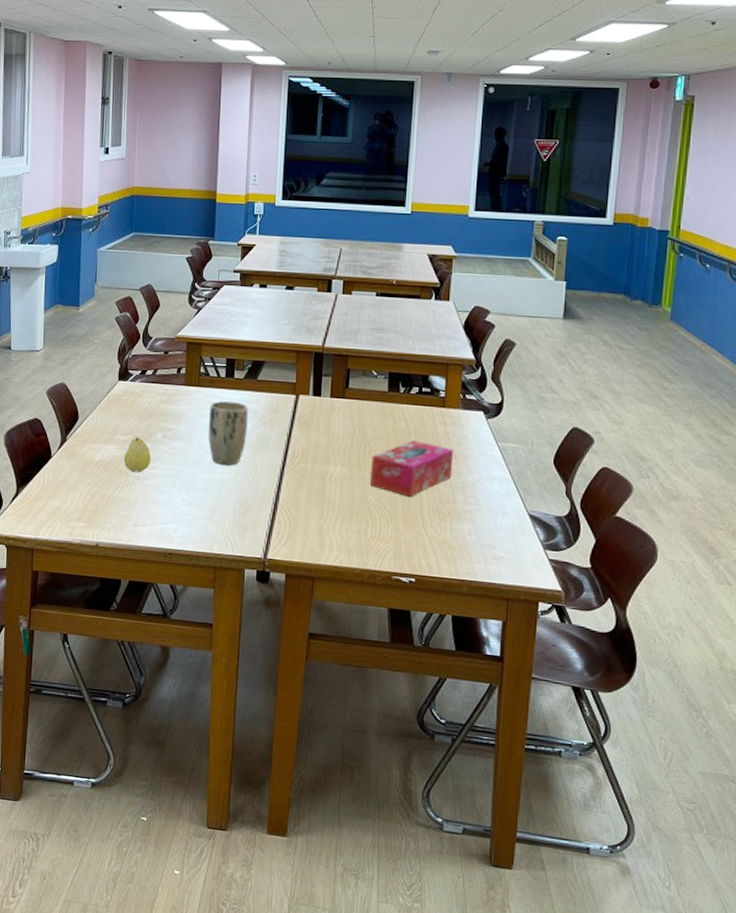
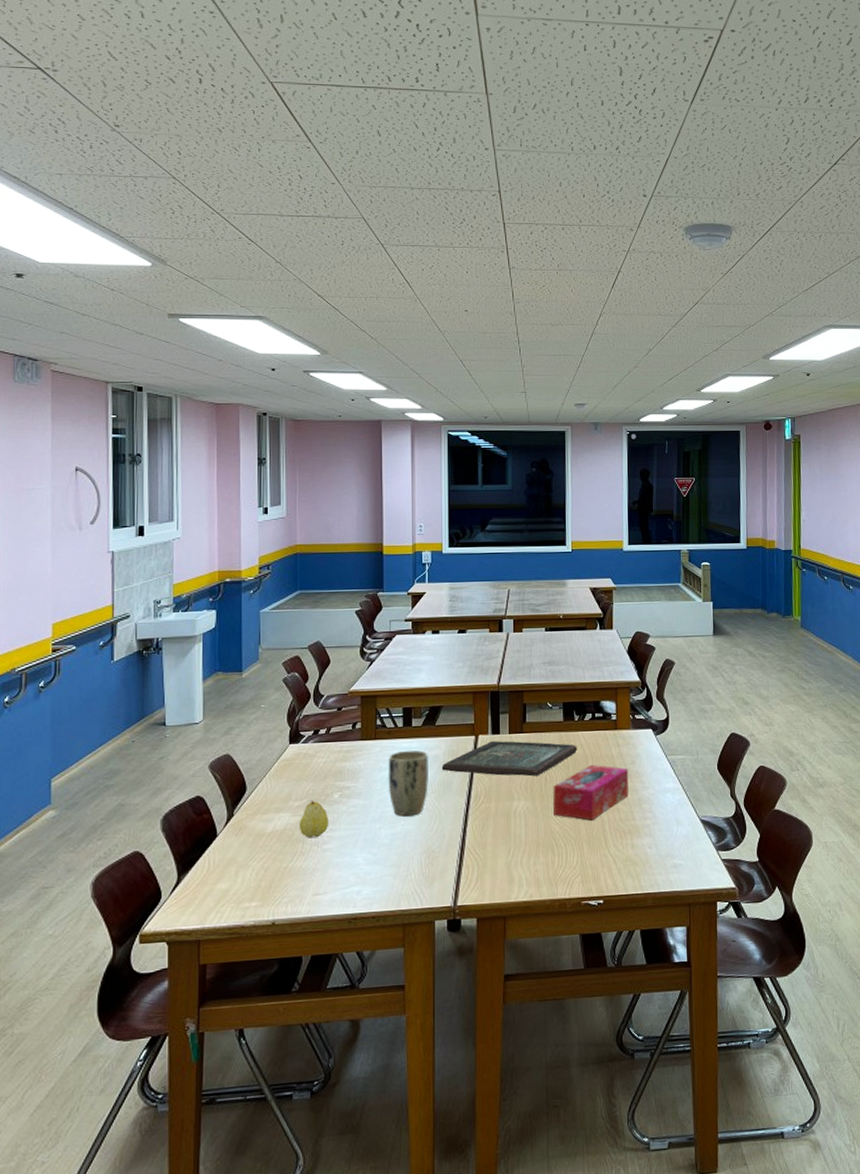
board game: none [260,402,401,444] -> present [441,740,577,777]

